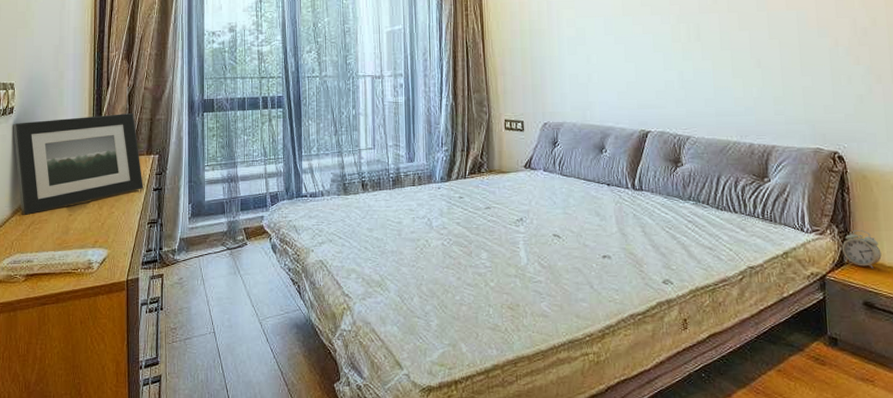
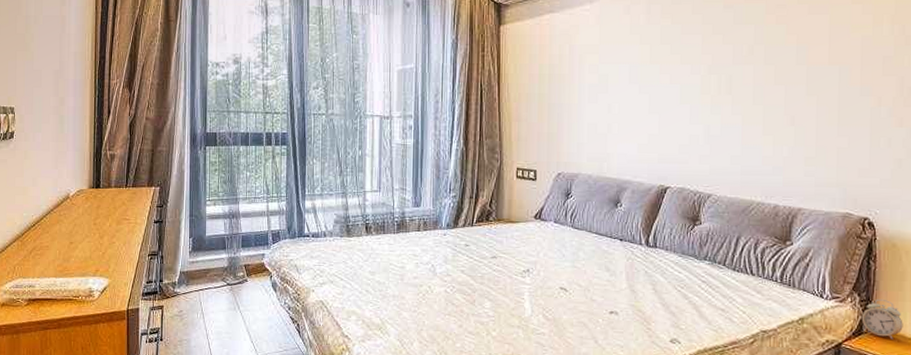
picture frame: present [13,113,143,216] -> none [13,143,144,242]

